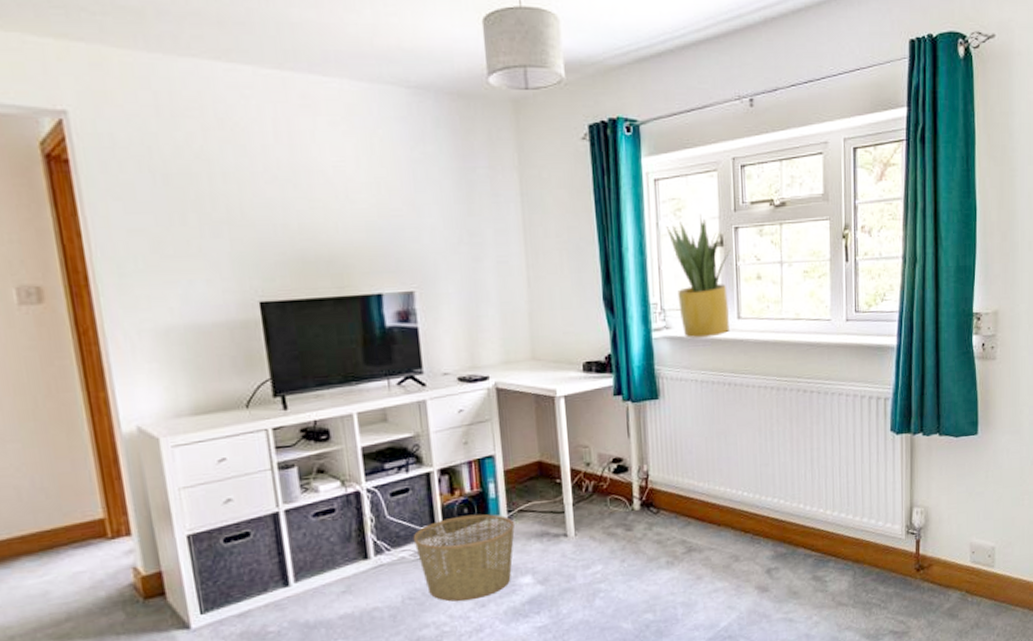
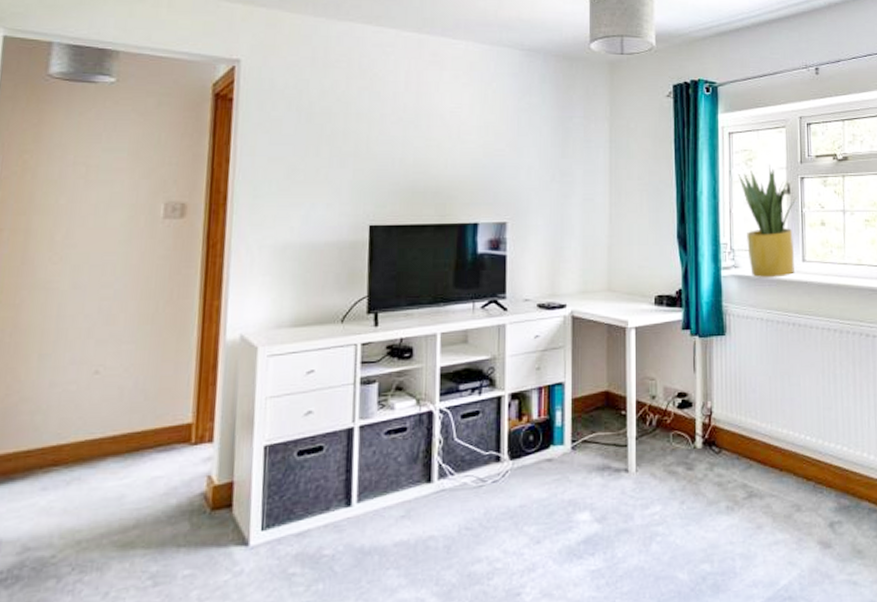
basket: present [413,514,515,602] -> none [477,442,577,535]

